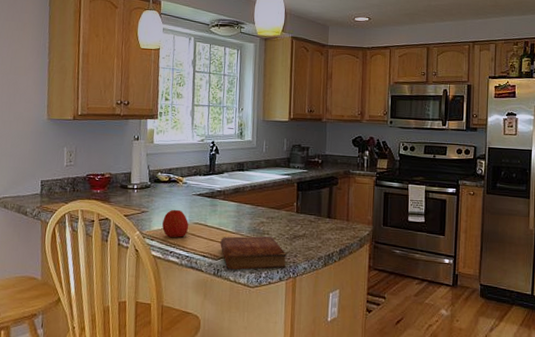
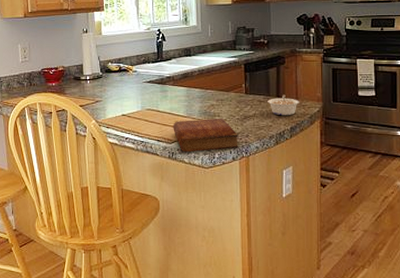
apple: present [161,209,189,238] -> none [115,97,142,124]
legume: none [318,215,350,238] -> present [268,94,299,116]

